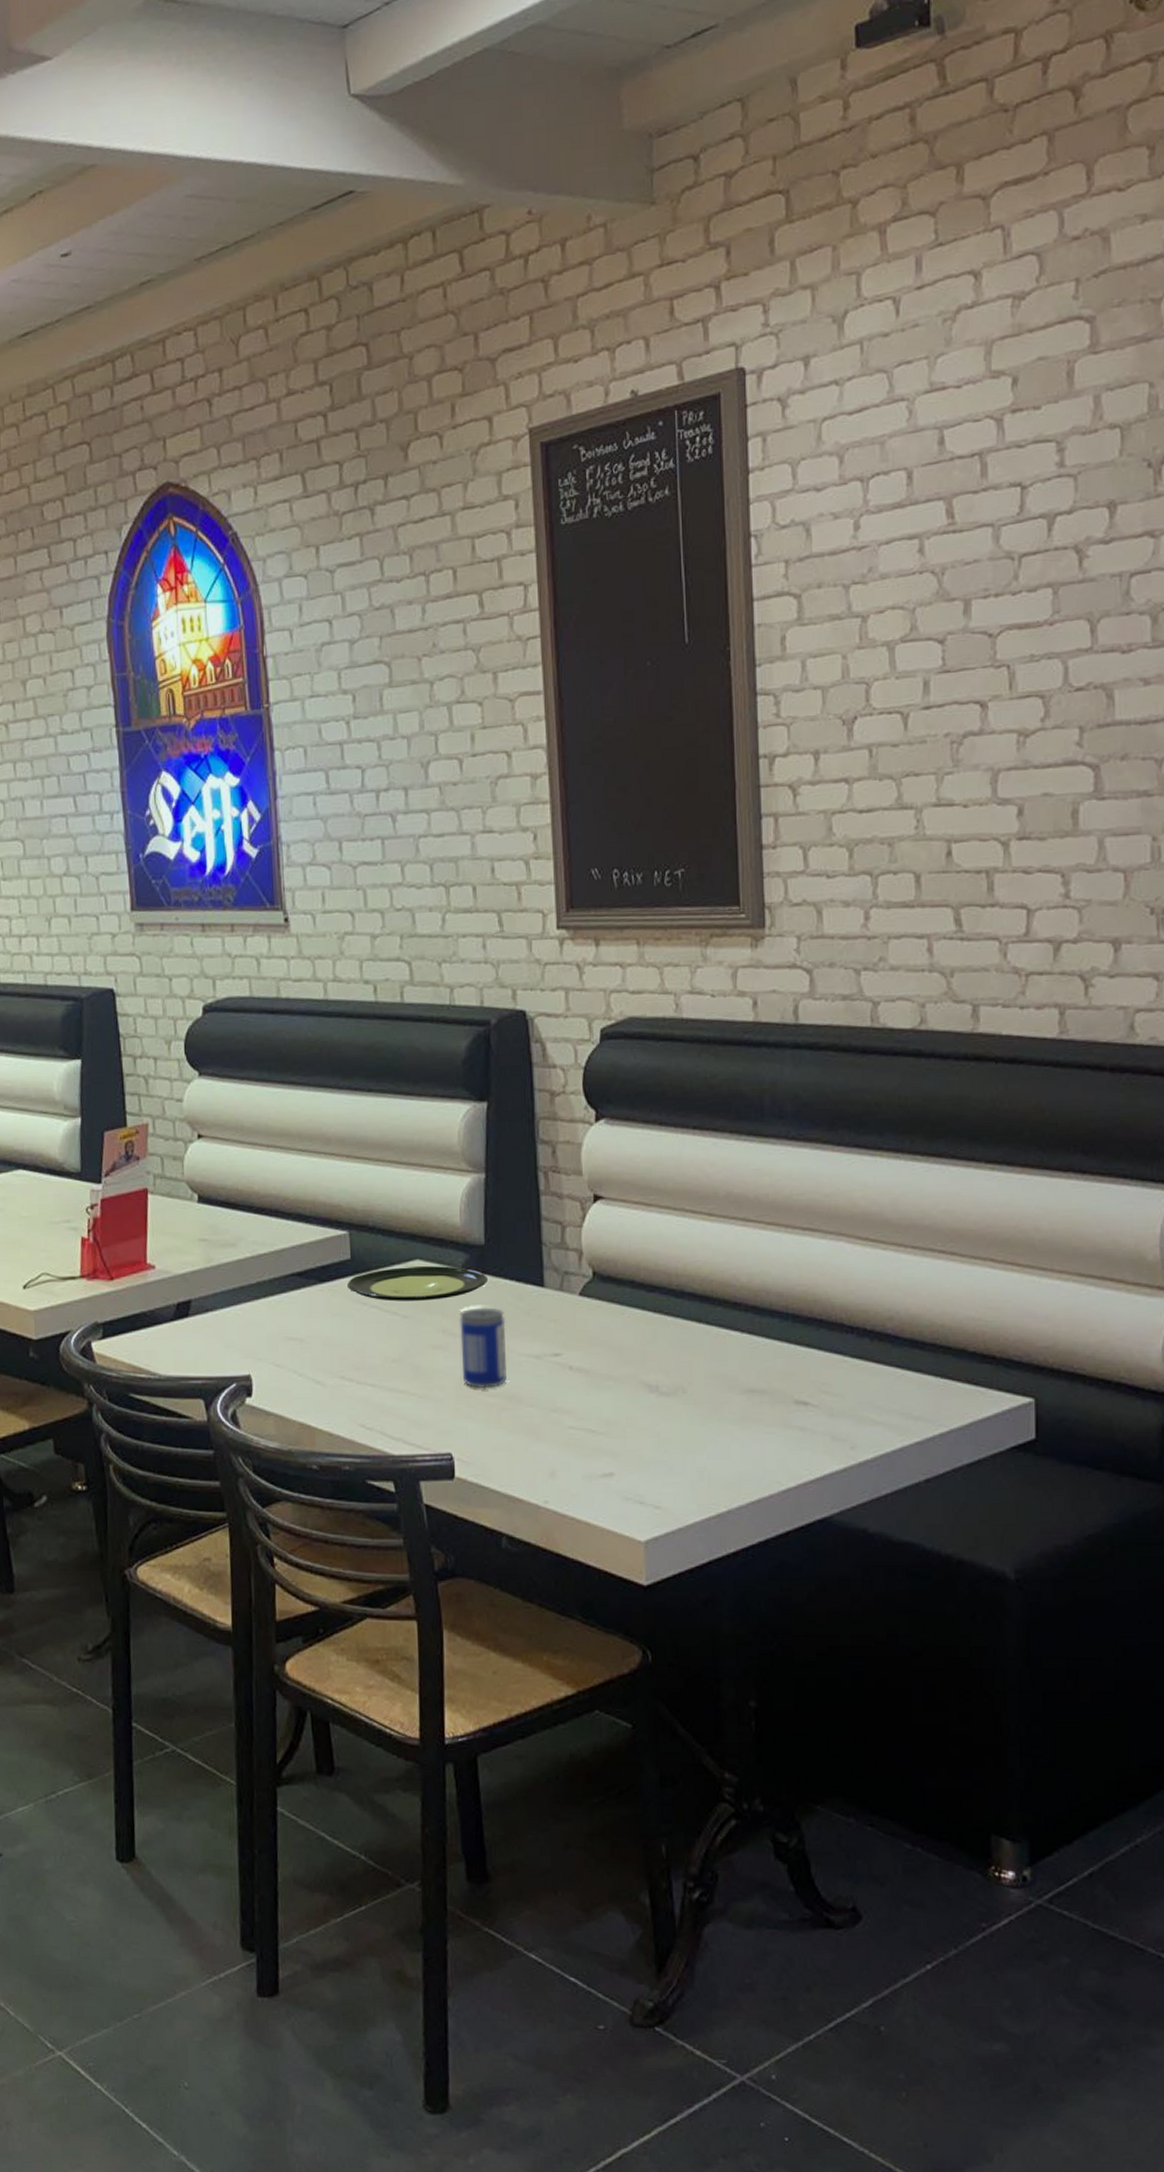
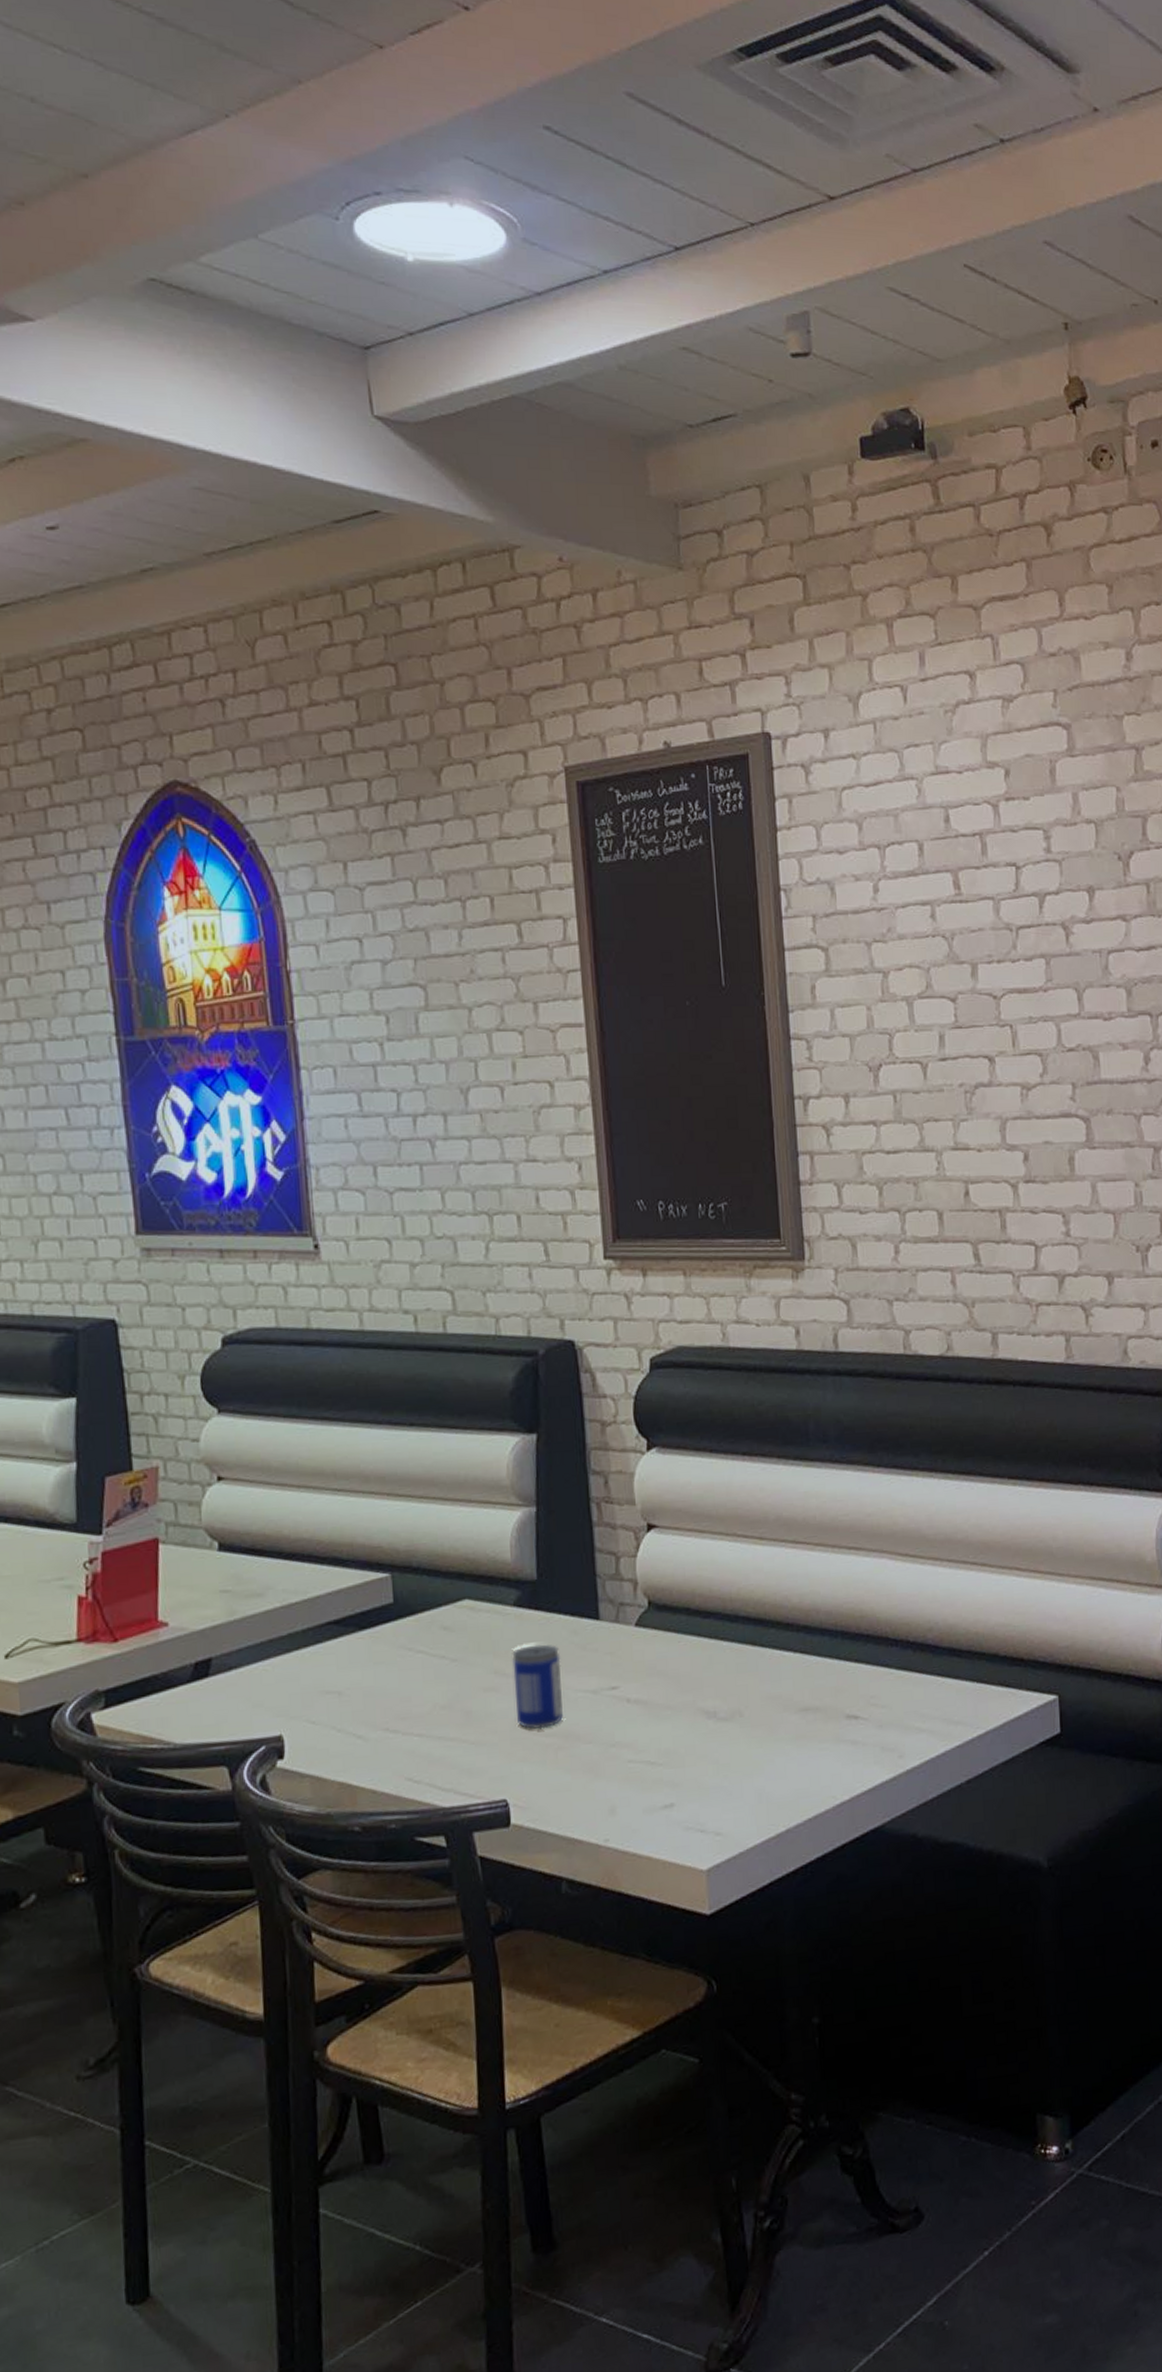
plate: present [346,1266,489,1301] -> none [389,1604,542,1645]

